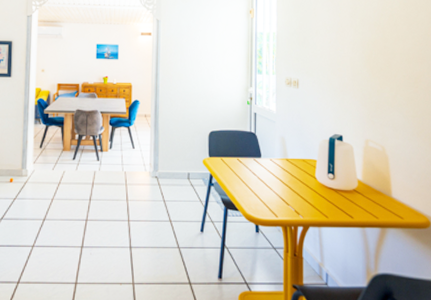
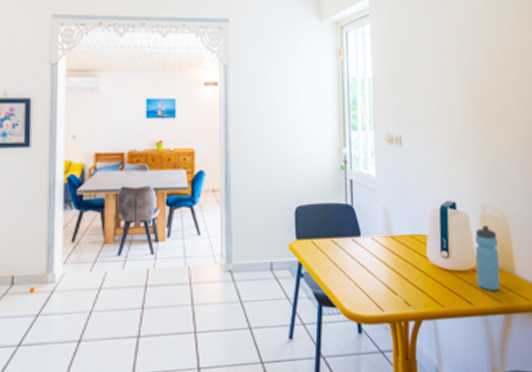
water bottle: none [358,156,378,209] -> present [475,225,501,292]

